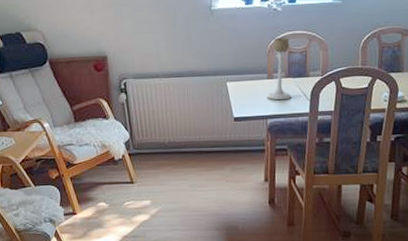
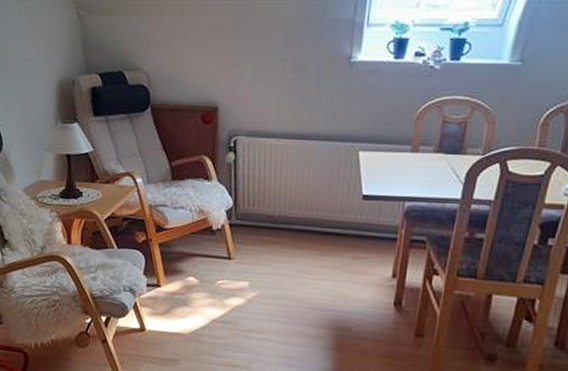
candle holder: present [266,38,291,100] -> none [407,103,446,180]

